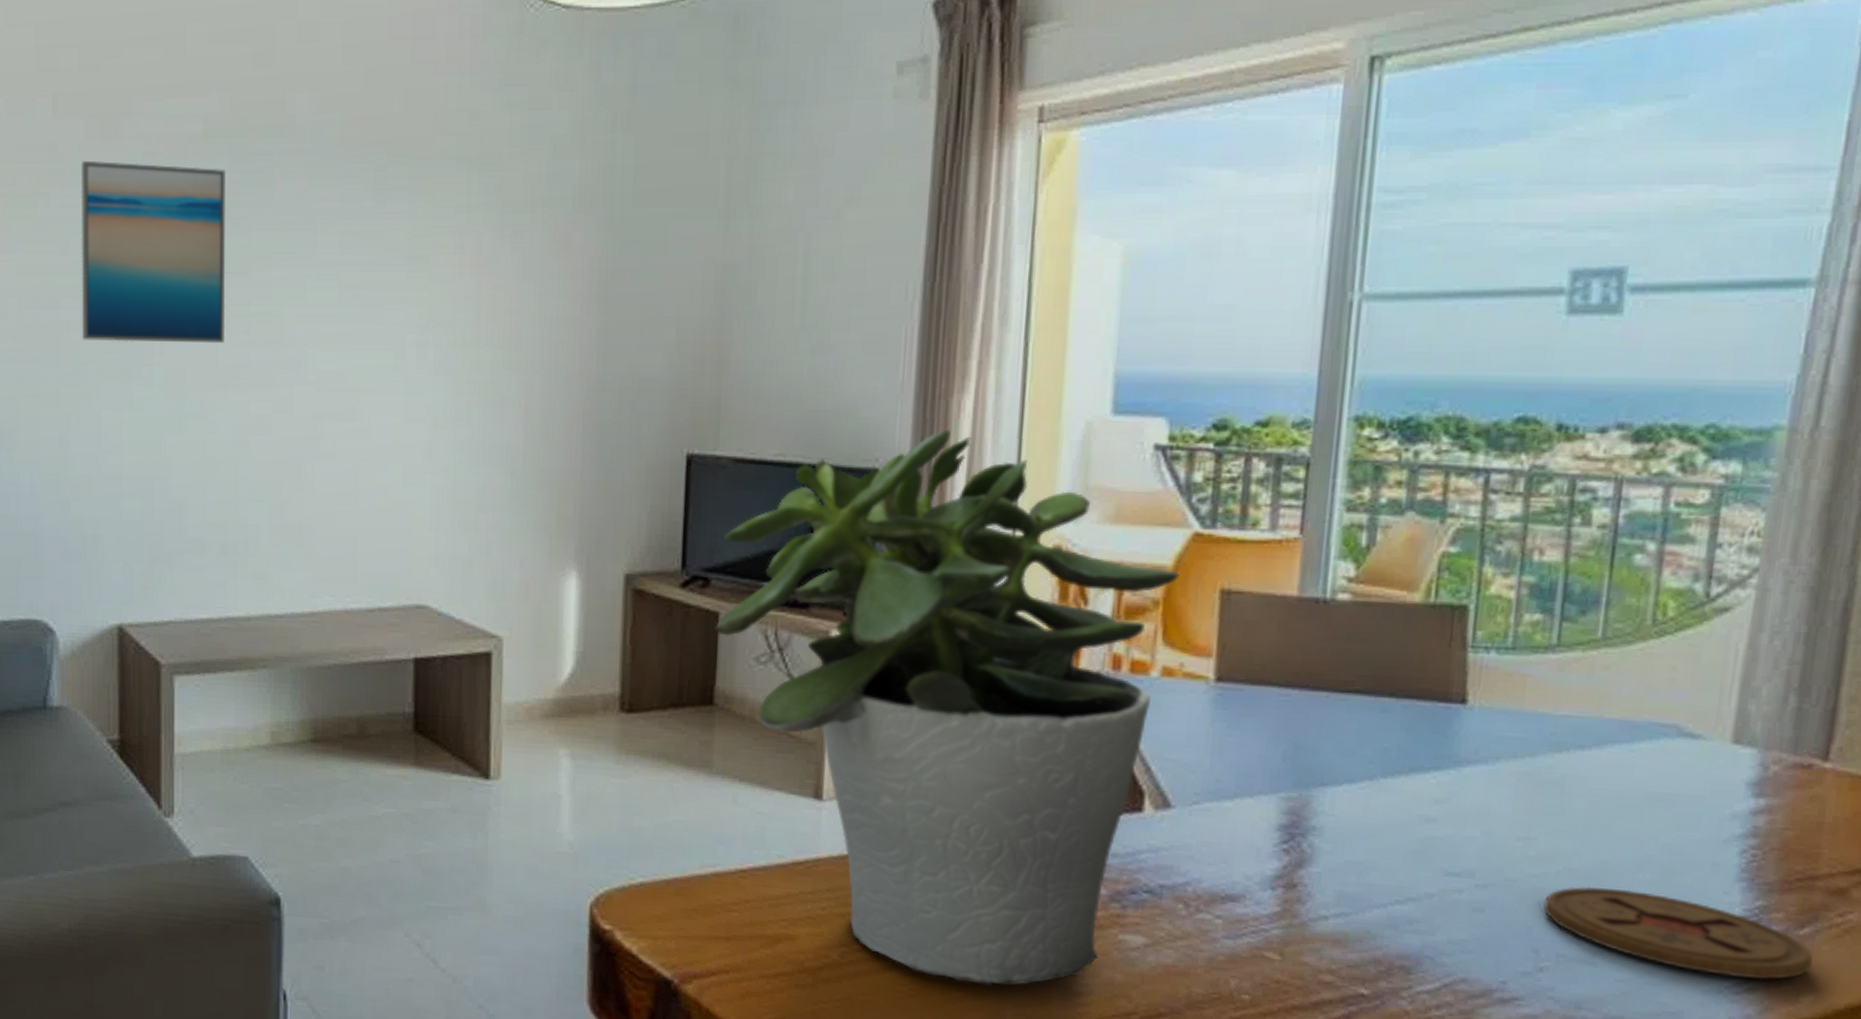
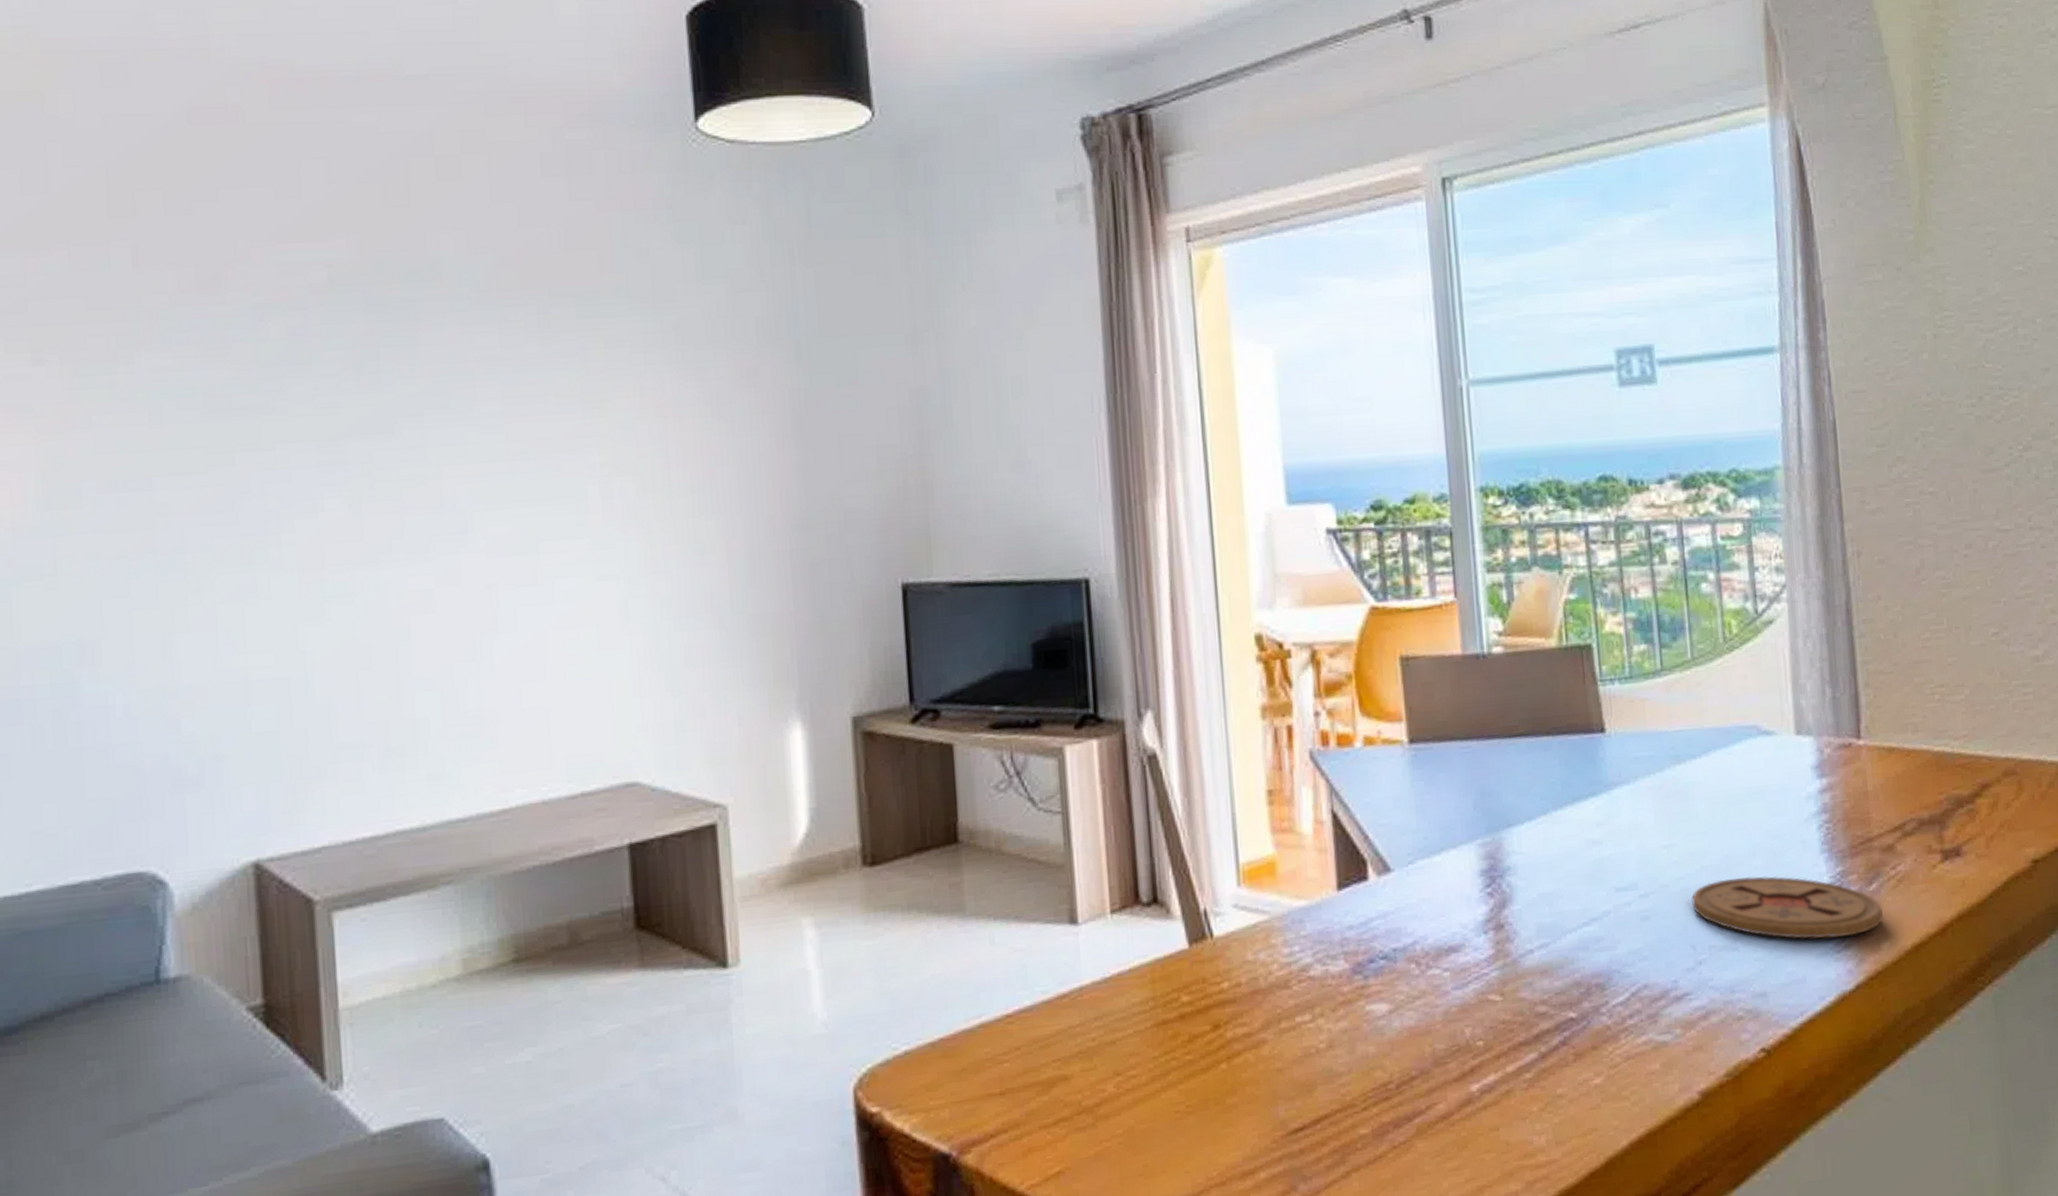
wall art: present [80,160,227,344] -> none [173,316,372,525]
potted plant: present [715,429,1179,986] -> none [949,533,1365,1088]

